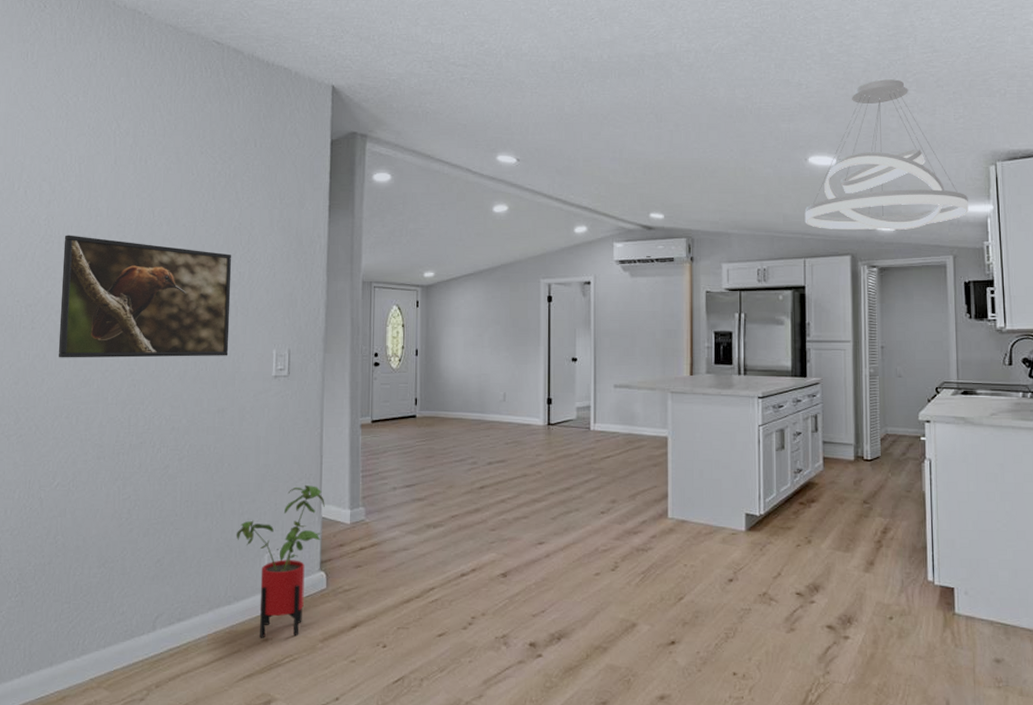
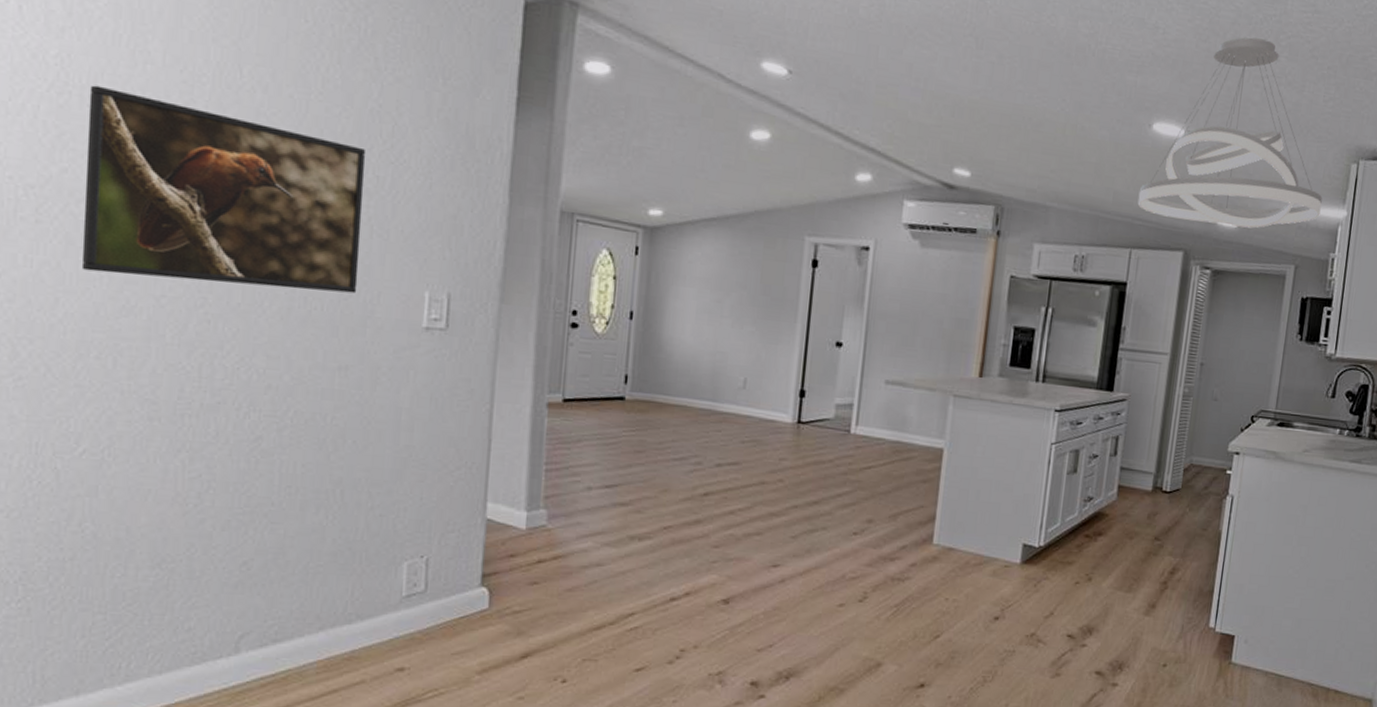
house plant: present [236,484,325,638] -> none [361,475,492,667]

